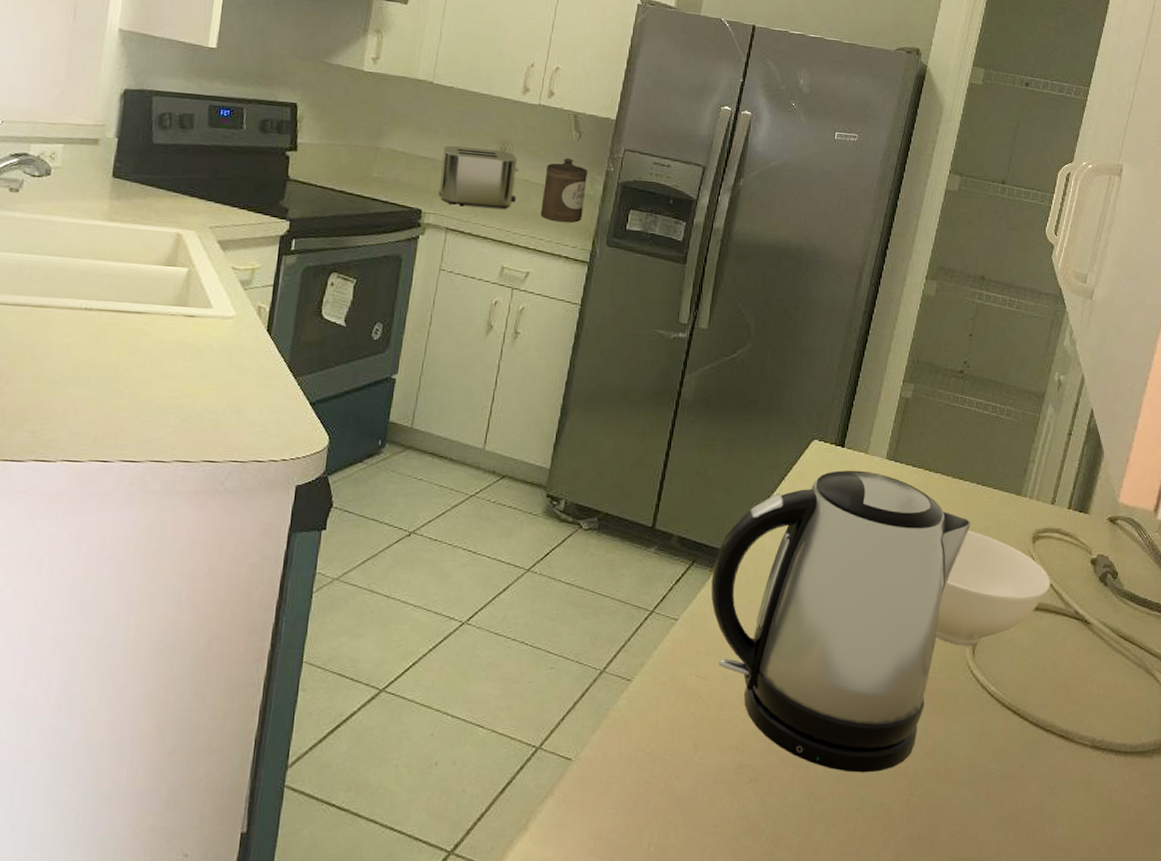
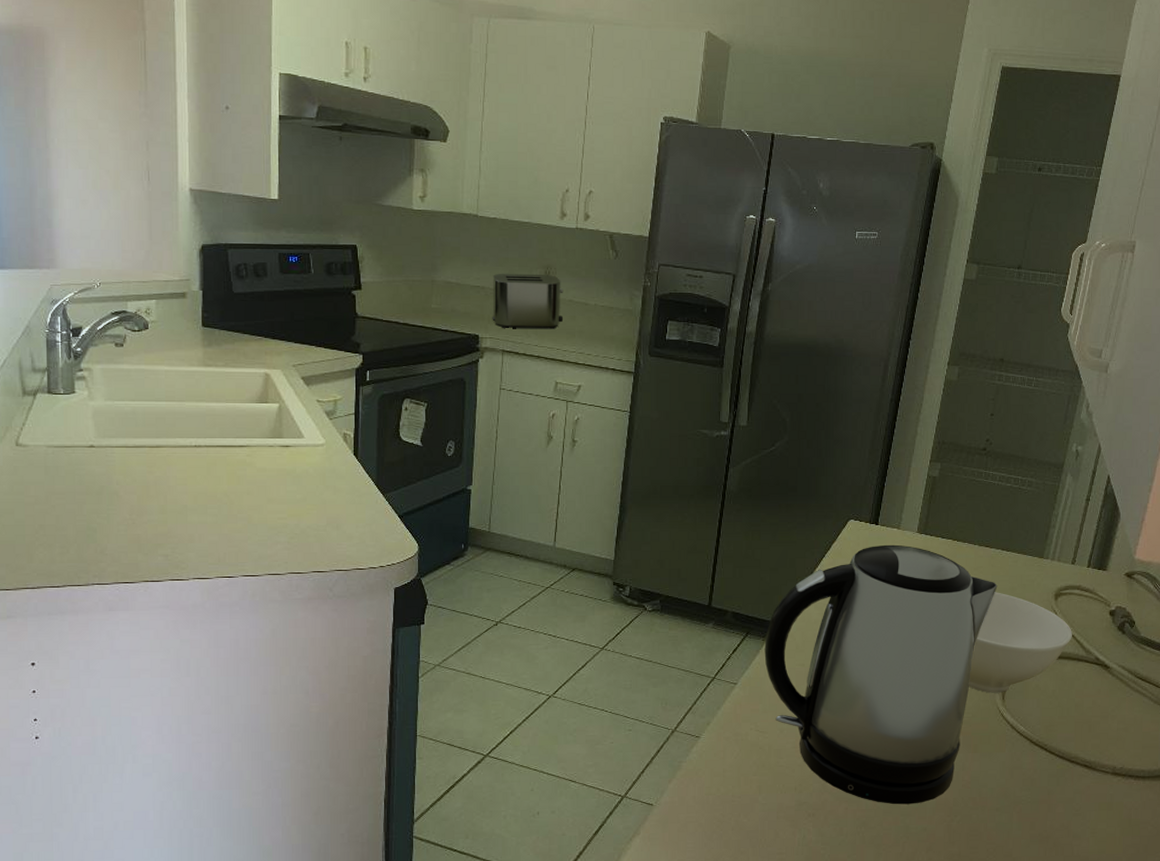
canister: present [540,158,588,223] -> none [586,277,626,338]

